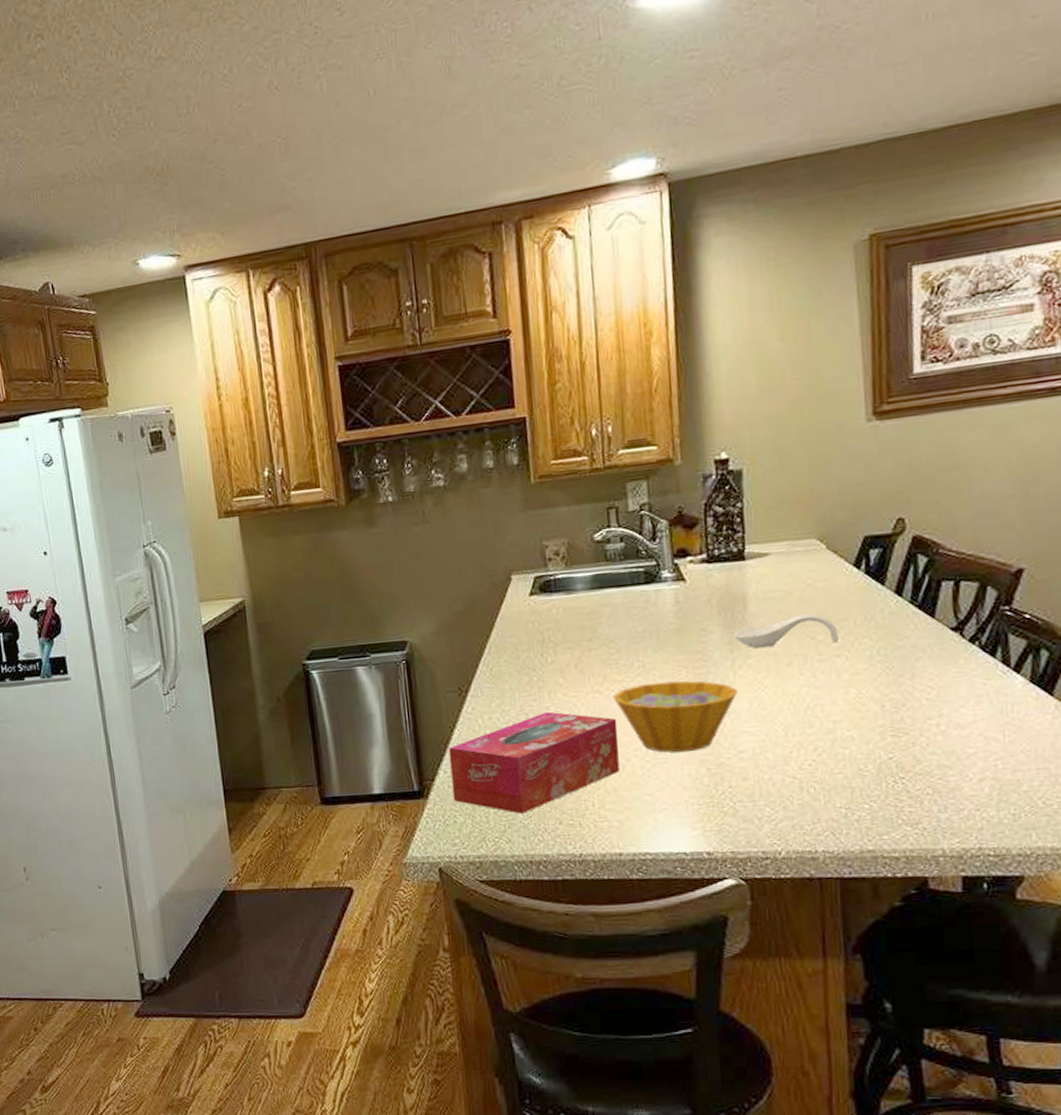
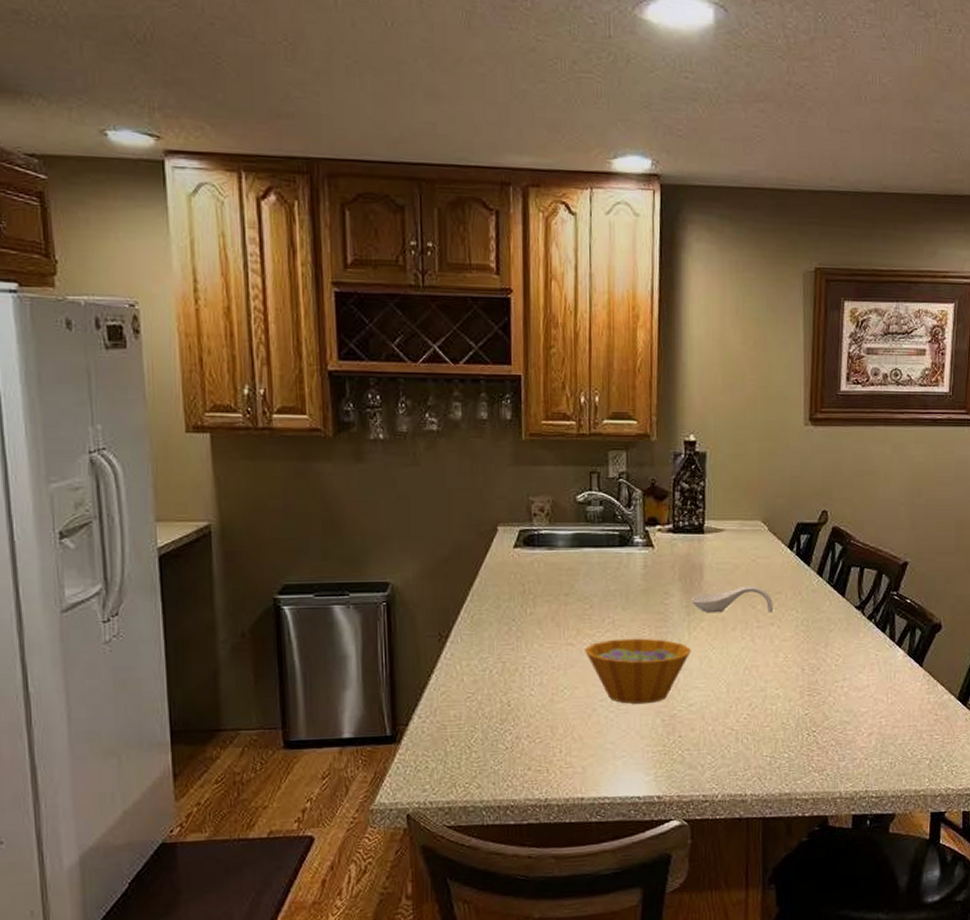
tissue box: present [448,711,620,814] -> none [425,661,587,760]

